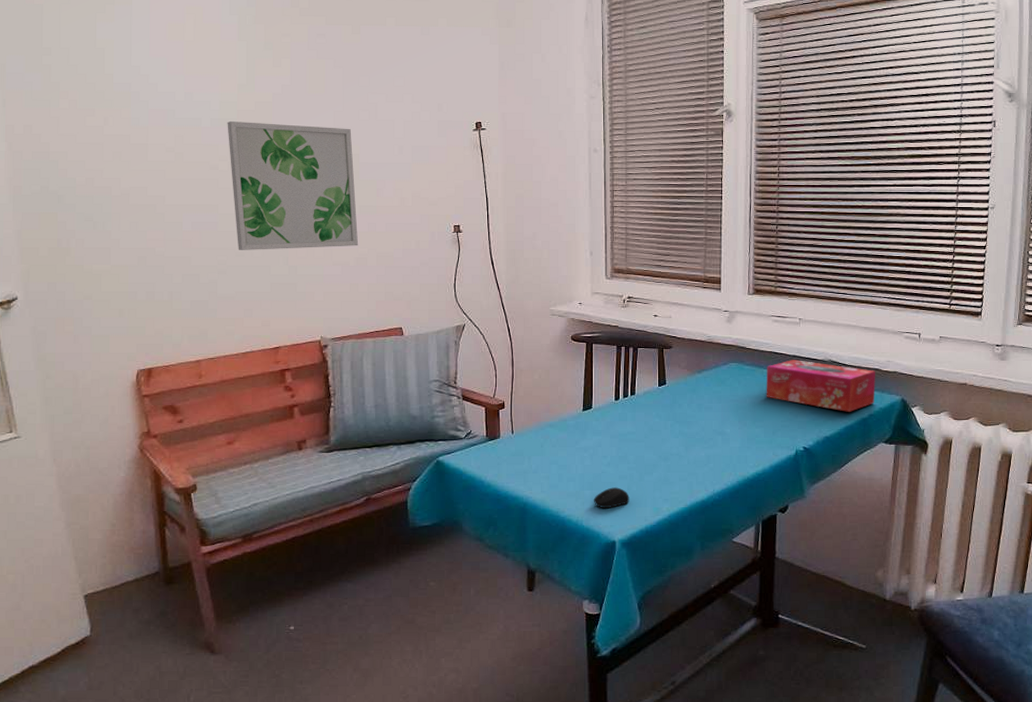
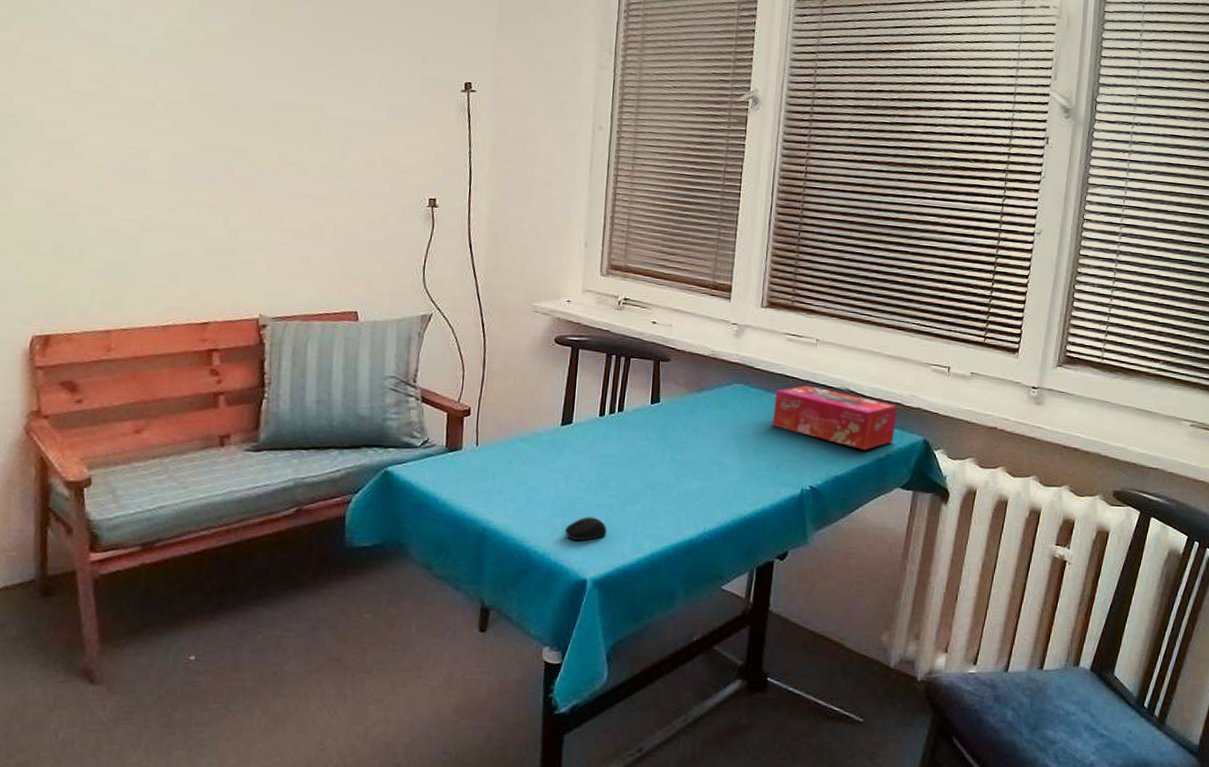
wall art: present [227,121,359,250] -> none [169,53,318,213]

